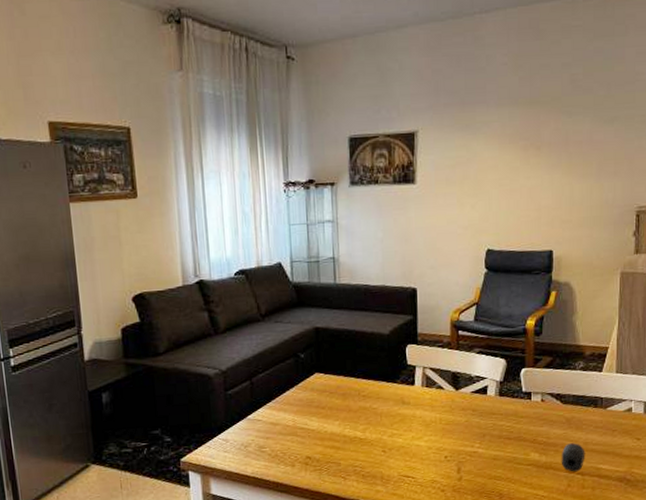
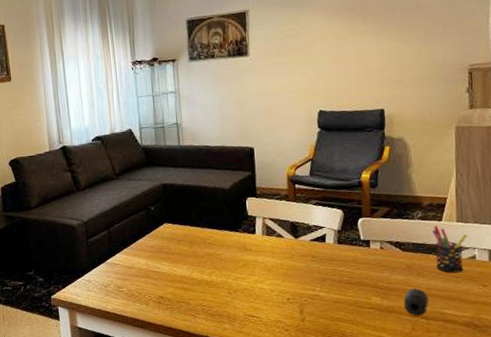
pen holder: none [593,376,625,427] -> present [433,225,467,273]

